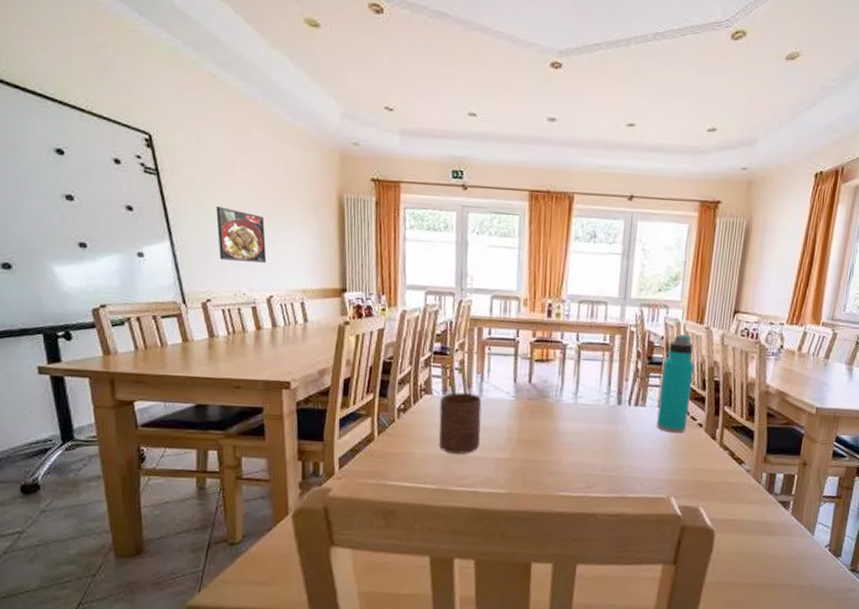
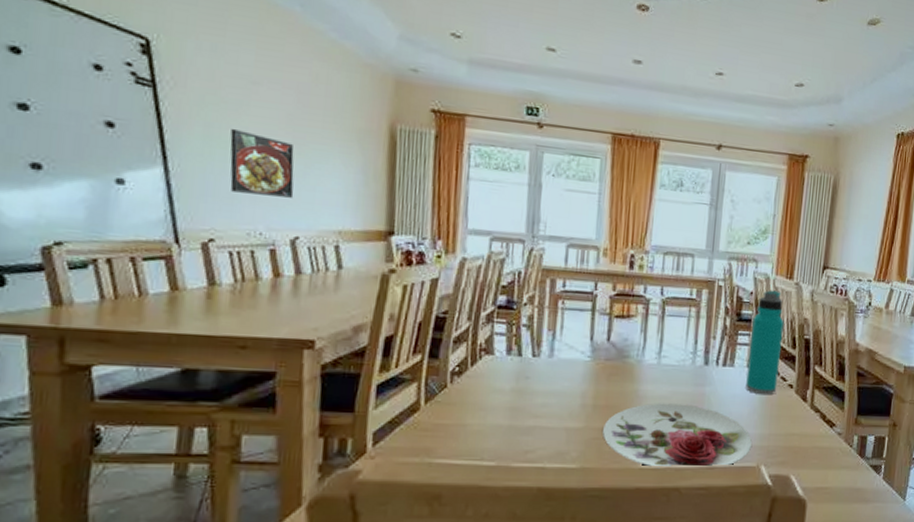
cup: present [439,392,482,454] -> none [500,352,553,424]
plate: none [526,438,662,498] -> present [603,403,752,469]

